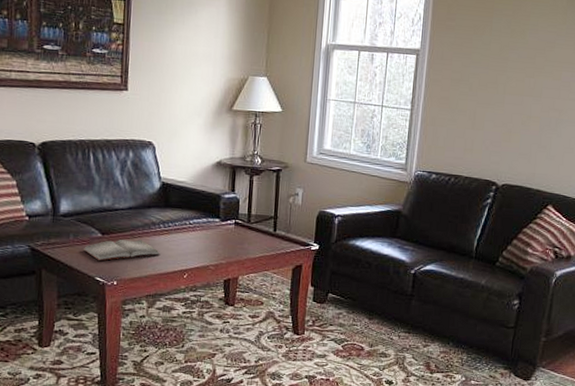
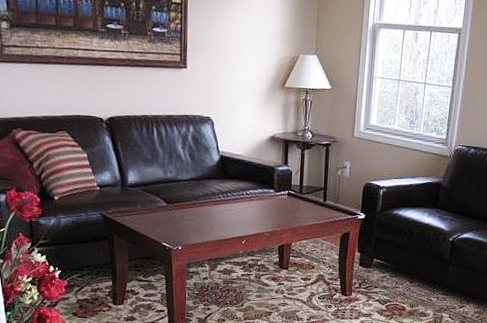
hardback book: present [82,239,161,261] -> none [150,208,221,228]

